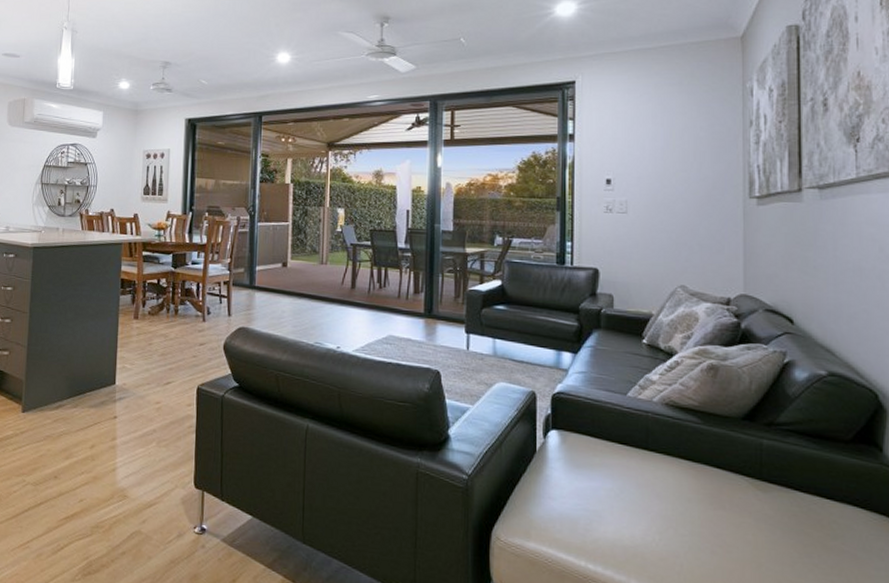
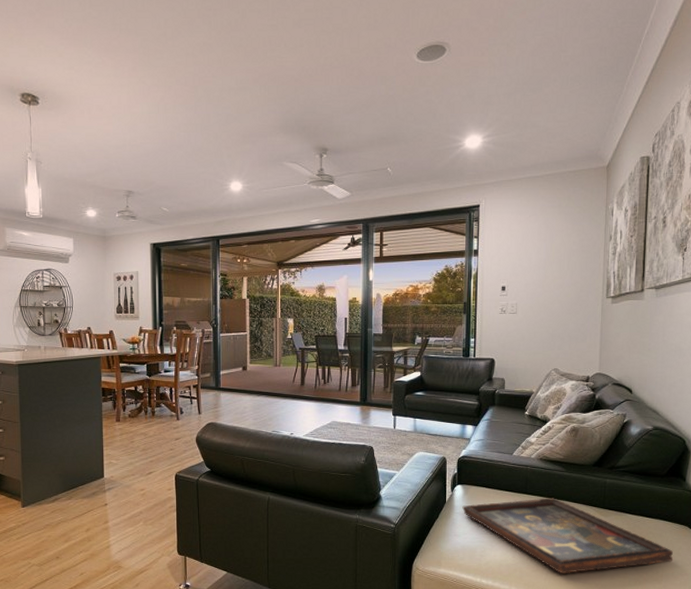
decorative tray: none [558,457,873,569] -> present [462,498,673,574]

